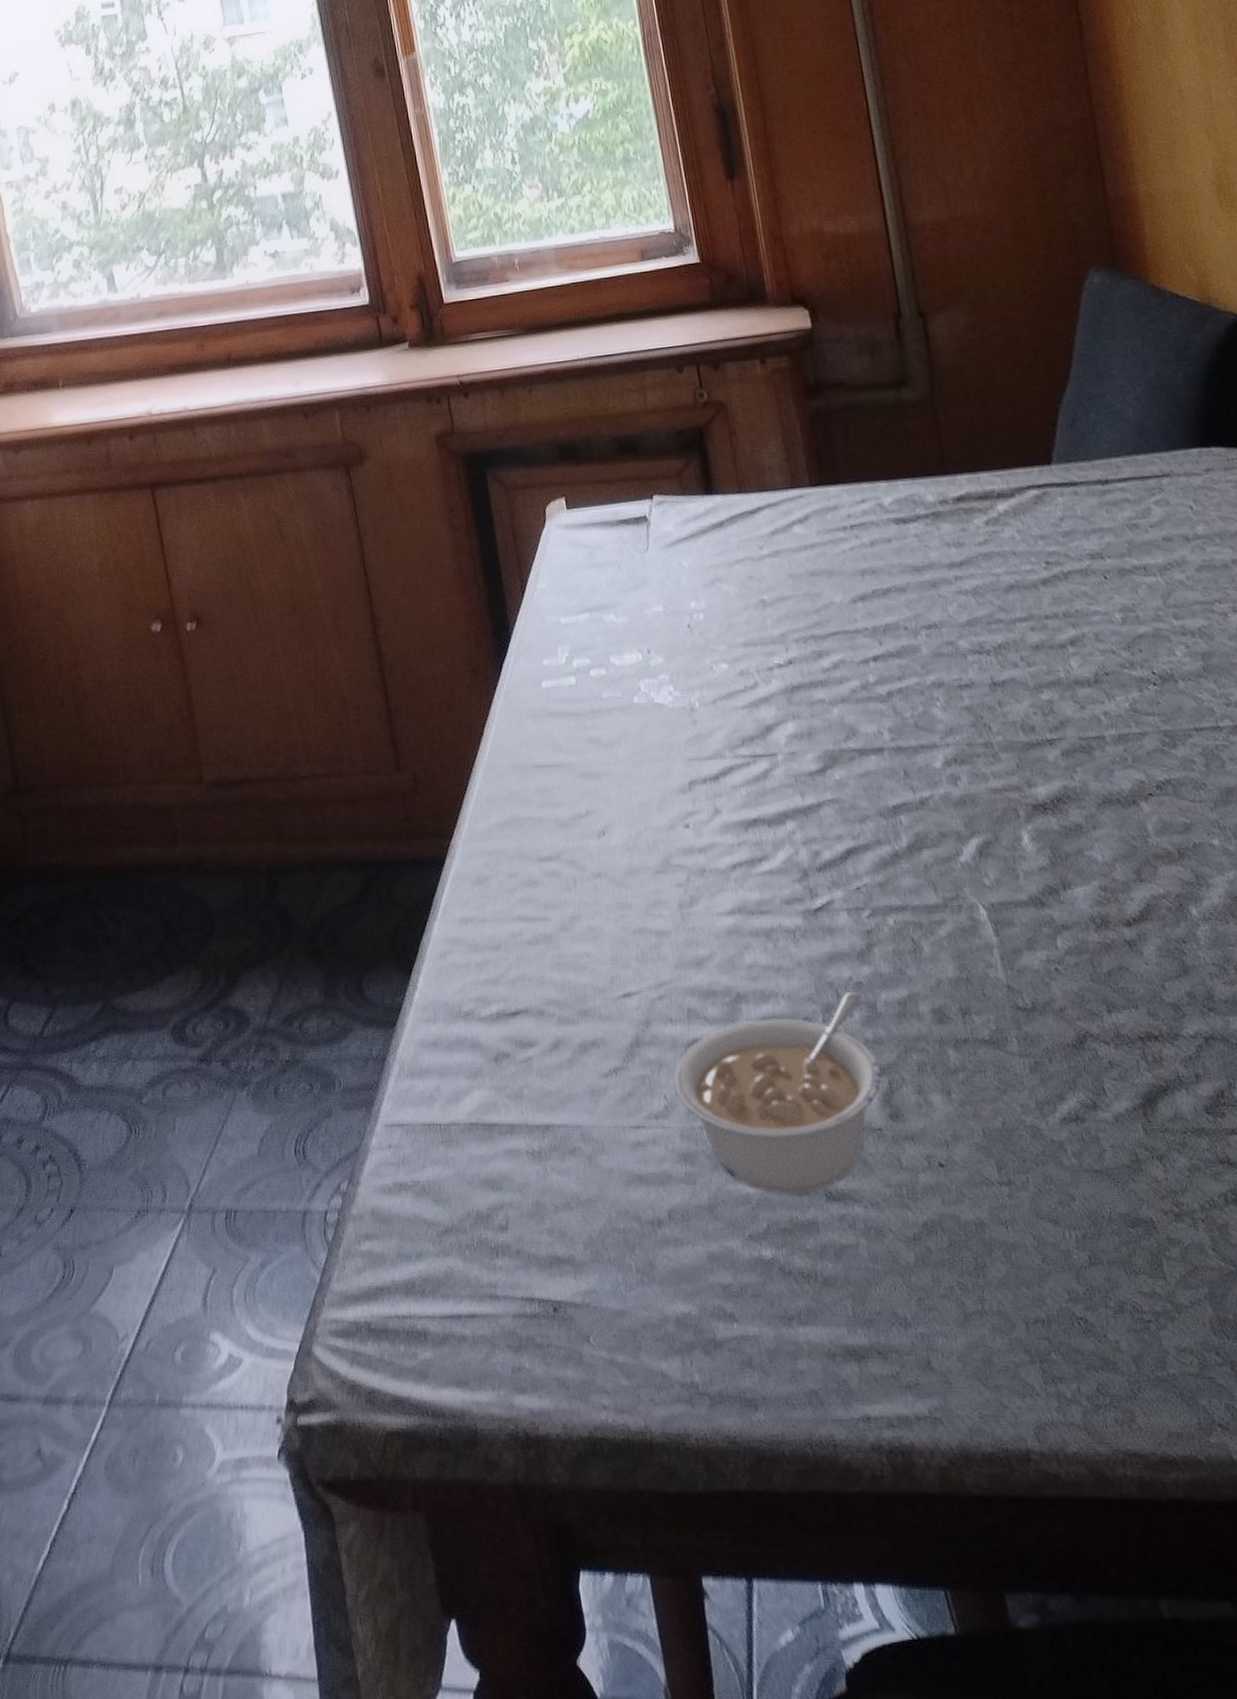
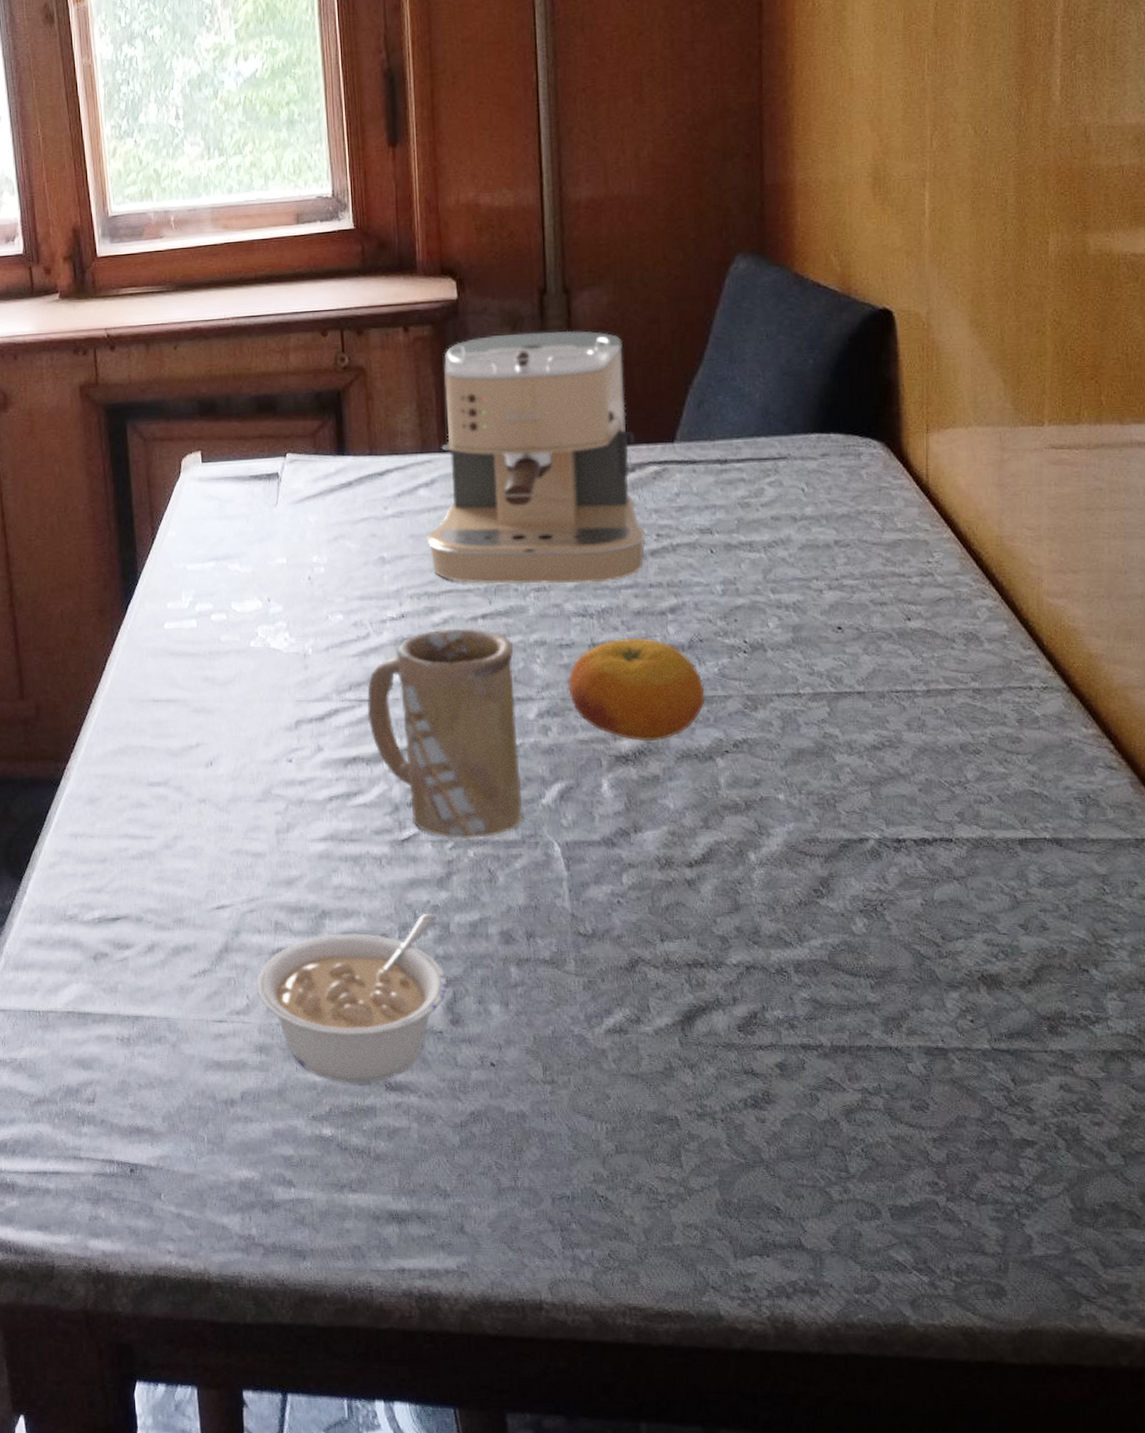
mug: none [761,672,942,906] -> present [367,628,523,839]
coffee maker: none [804,354,1036,624] -> present [426,330,646,585]
fruit: none [972,674,1120,787] -> present [568,638,705,742]

